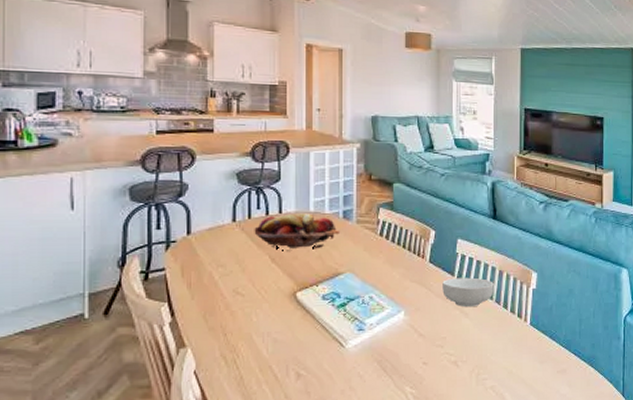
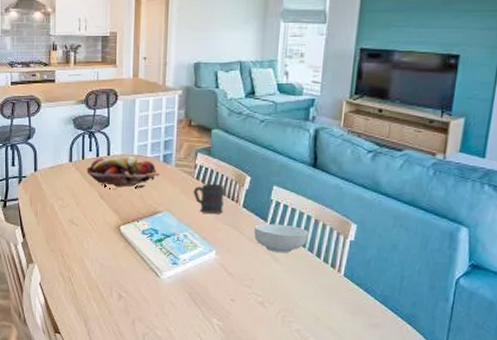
mug: none [377,240,411,271] -> present [193,184,226,214]

